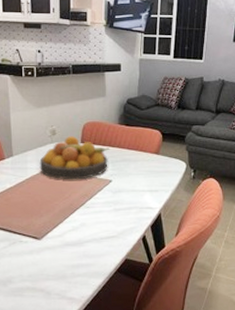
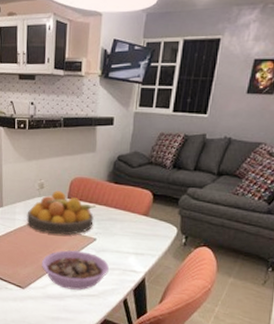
bowl: none [57,194,126,234] -> present [41,250,109,290]

